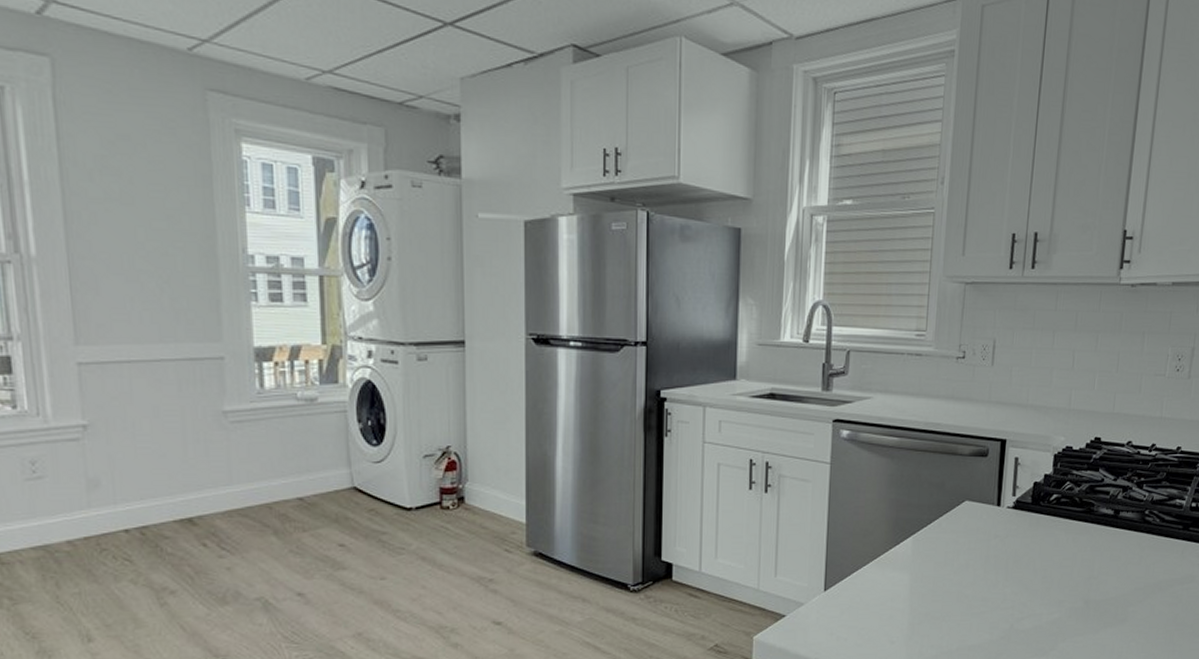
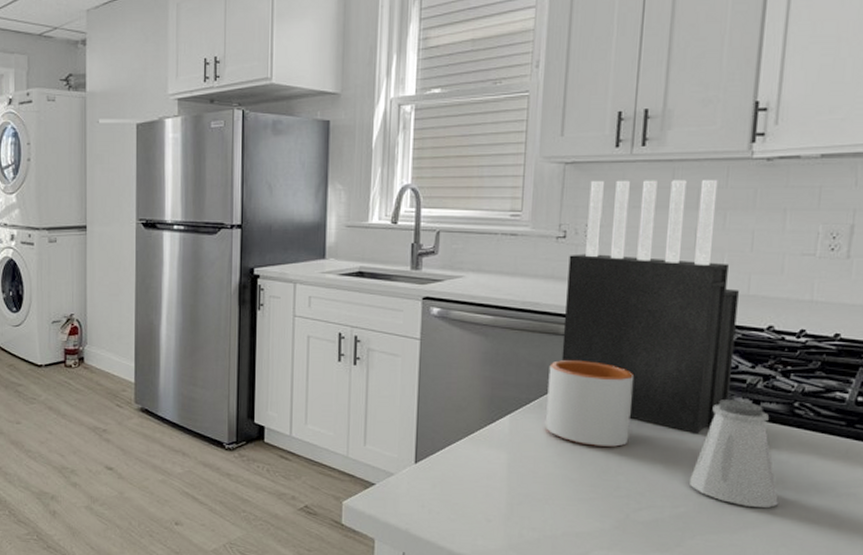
mug: none [944,480,1020,562] -> present [546,360,633,447]
knife block: none [959,301,1106,544] -> present [561,180,739,433]
saltshaker: none [1063,511,1131,608] -> present [690,399,778,508]

